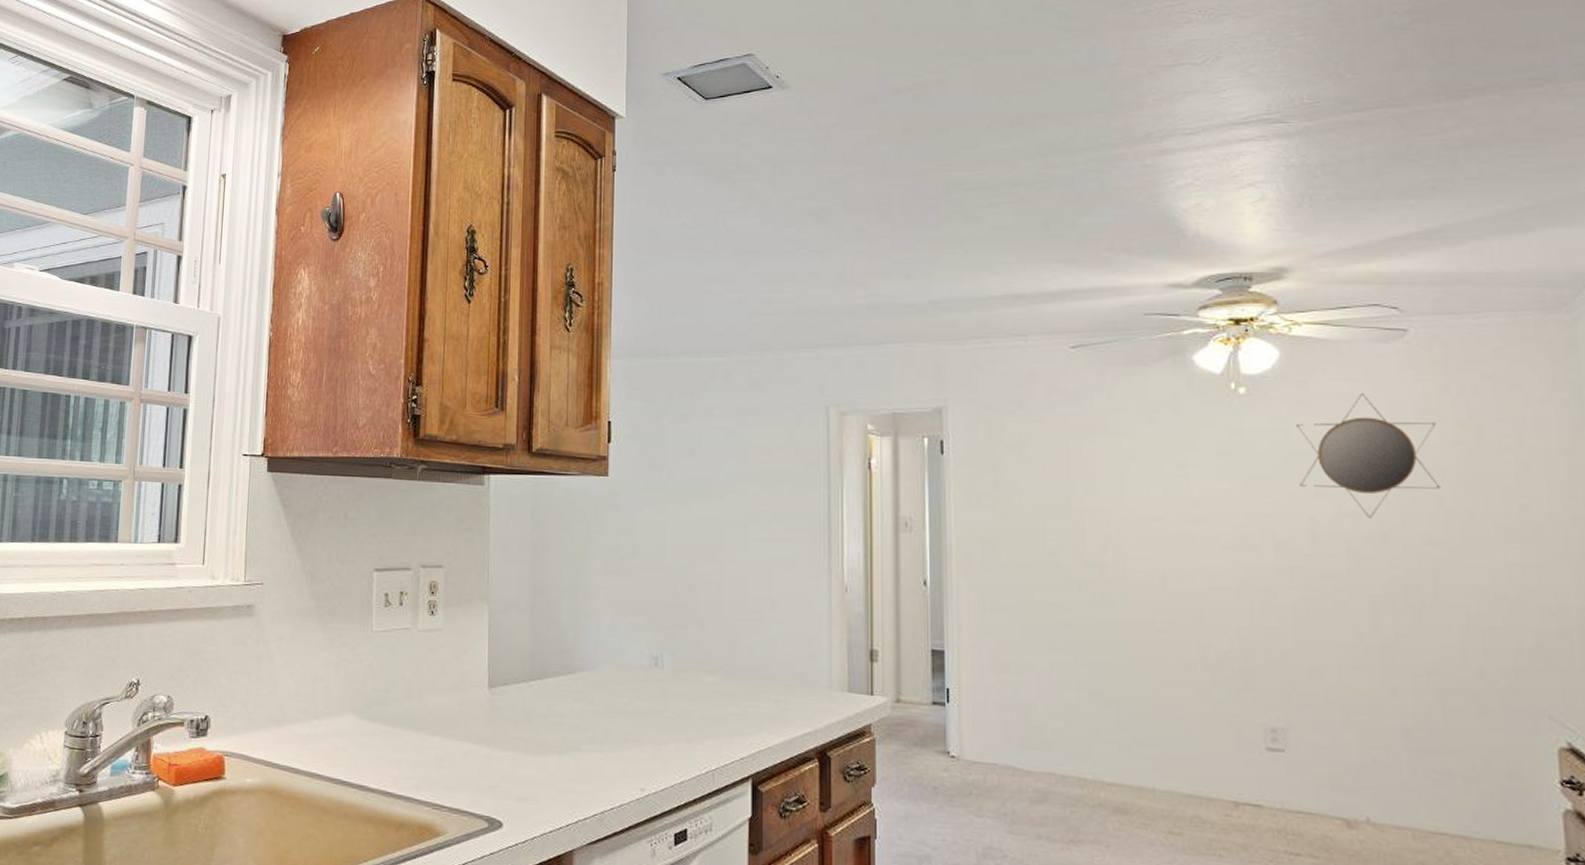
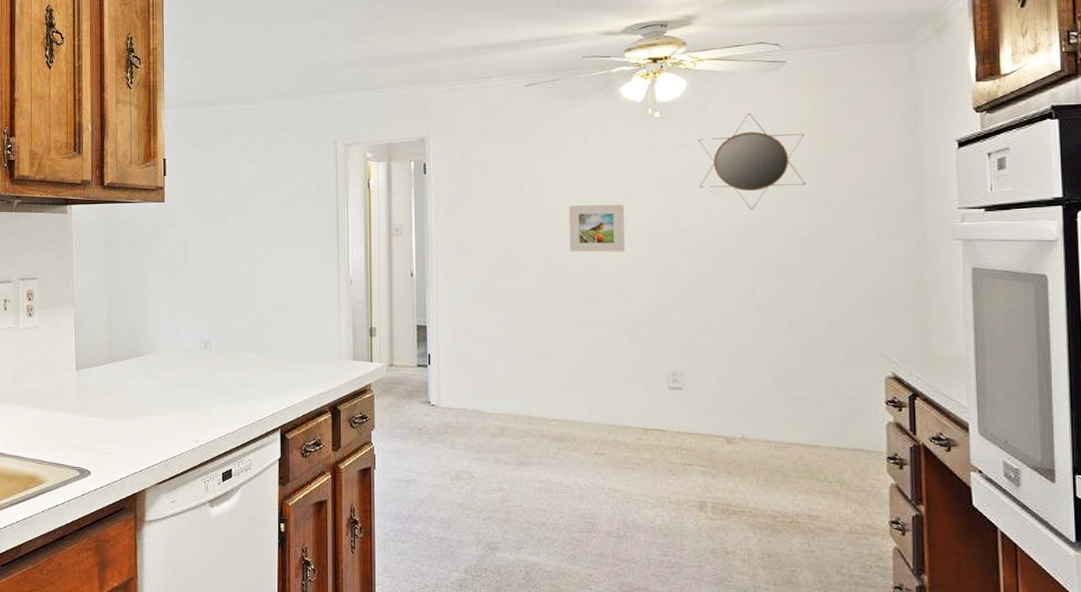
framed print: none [1128,502,1205,566] -> present [568,204,626,252]

